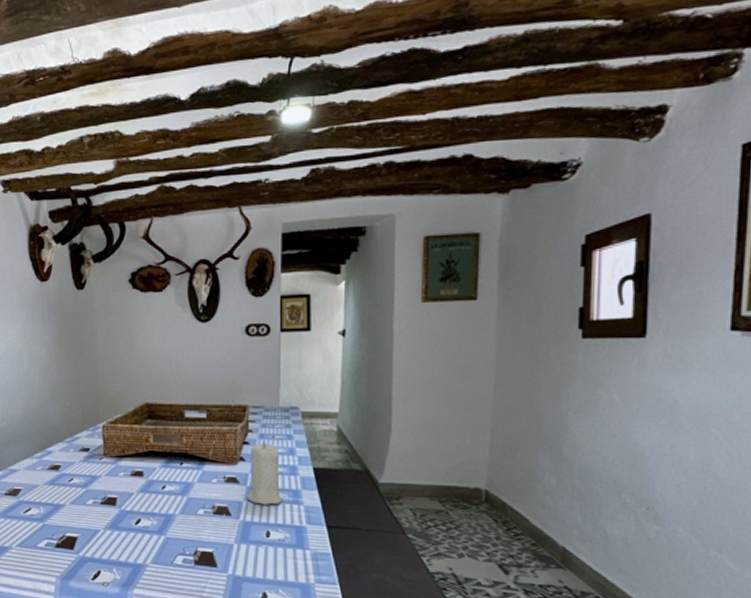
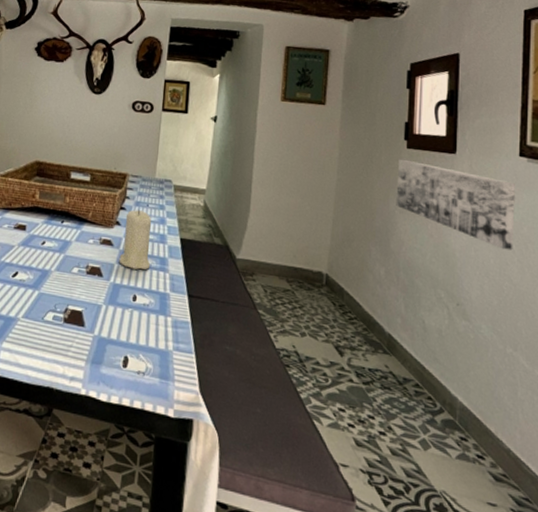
wall art: none [569,351,724,442] -> present [396,159,515,251]

